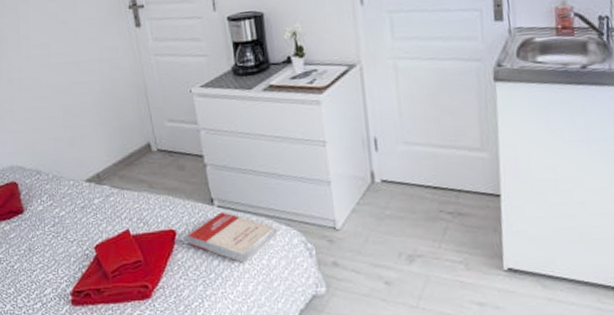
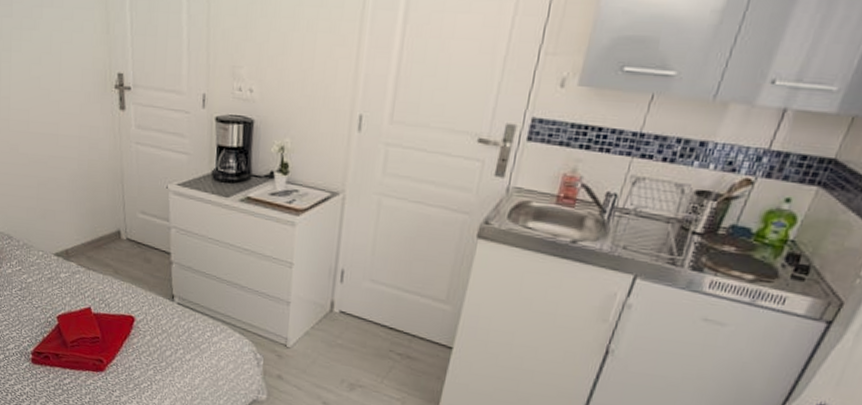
book: present [187,212,277,263] -> none [145,309,230,359]

